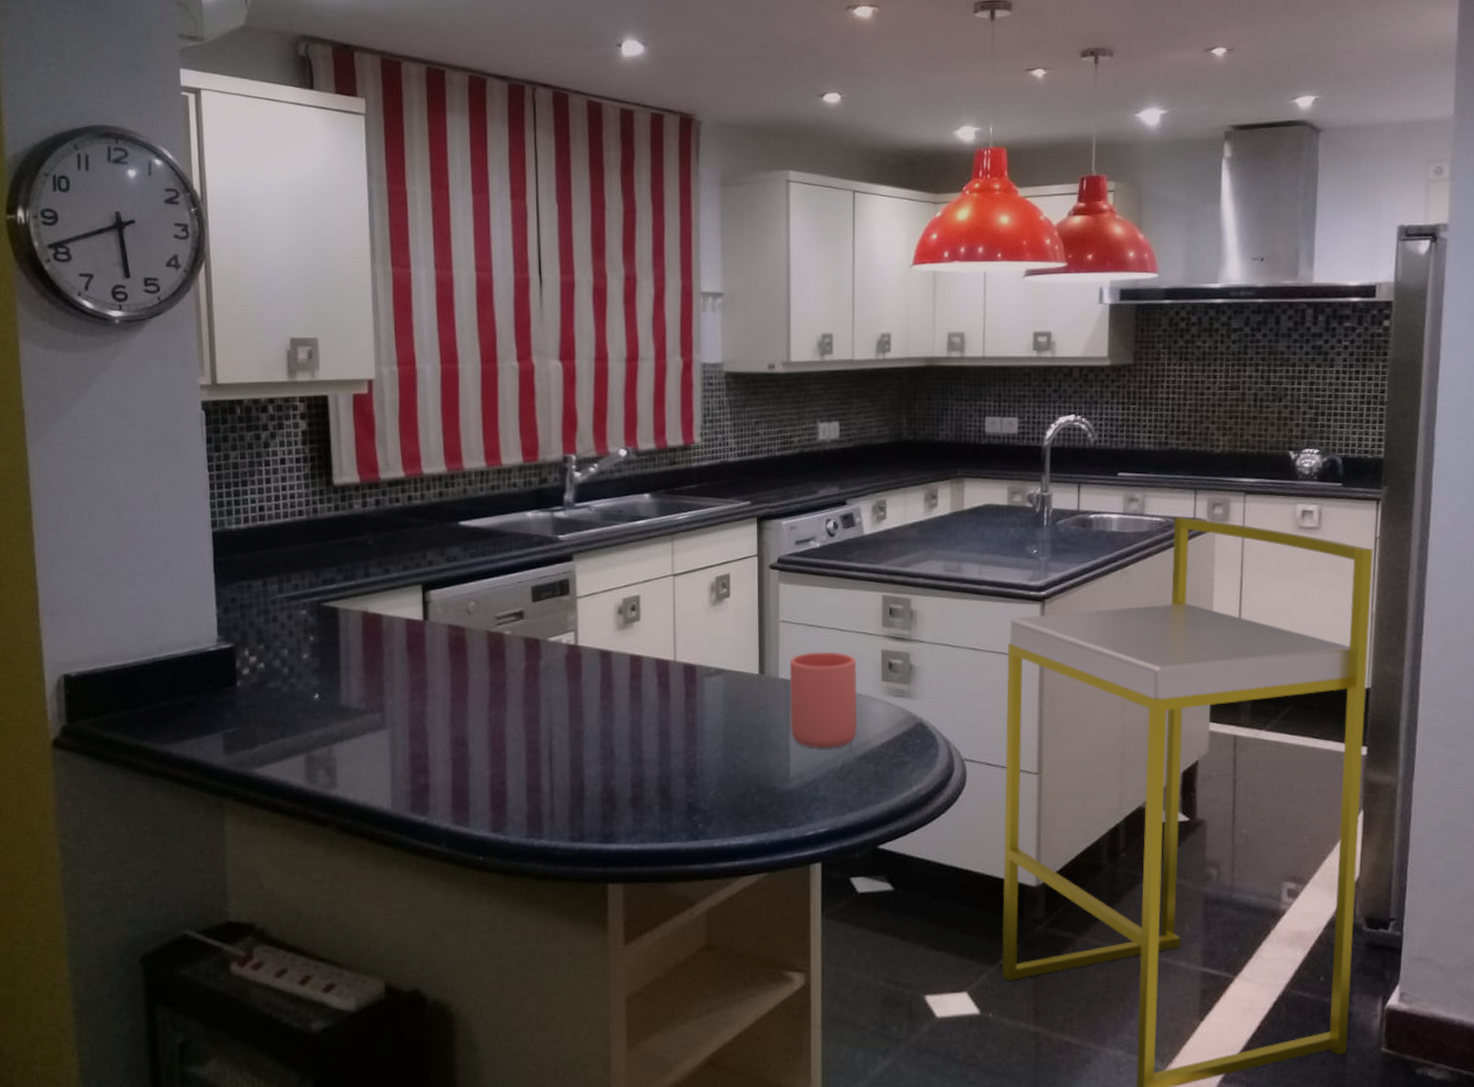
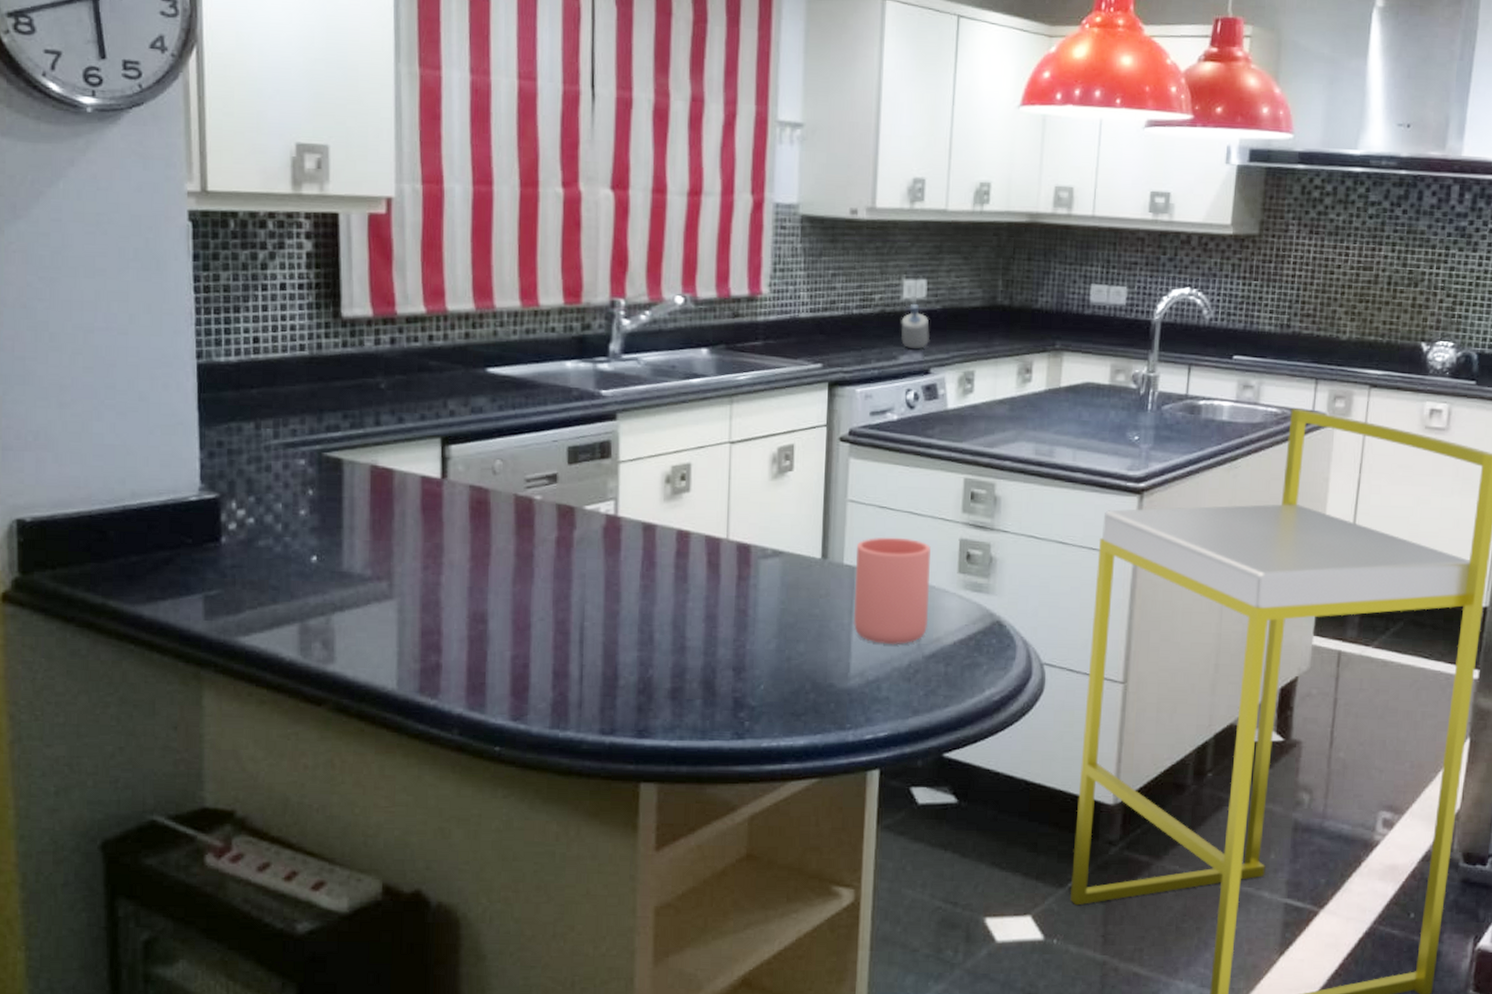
soap dispenser: none [818,443,845,484] -> present [900,303,930,350]

